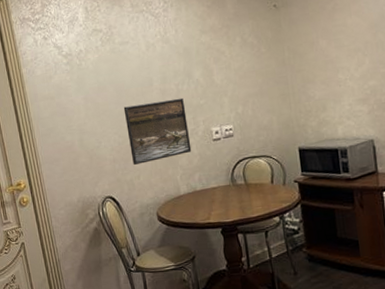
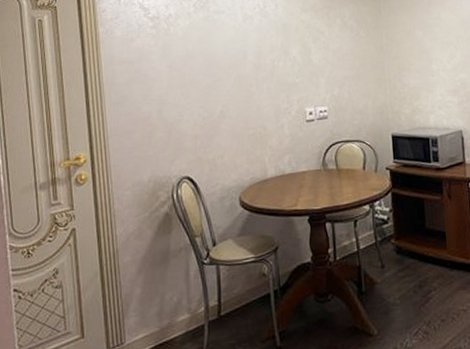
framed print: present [123,97,192,166] -> none [212,74,283,144]

